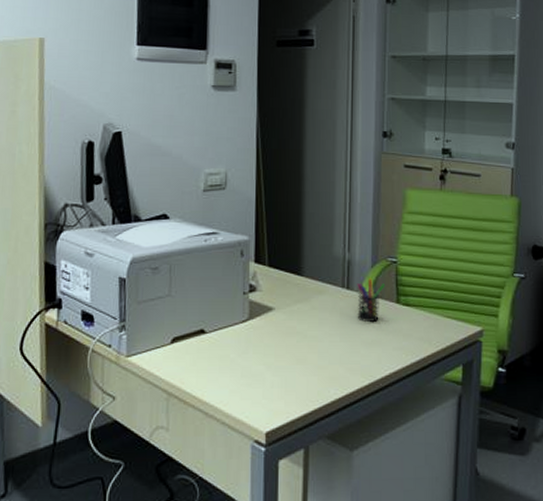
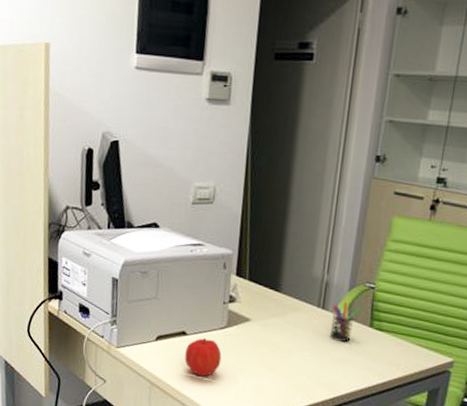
fruit: none [205,333,246,379] -> present [185,337,222,377]

